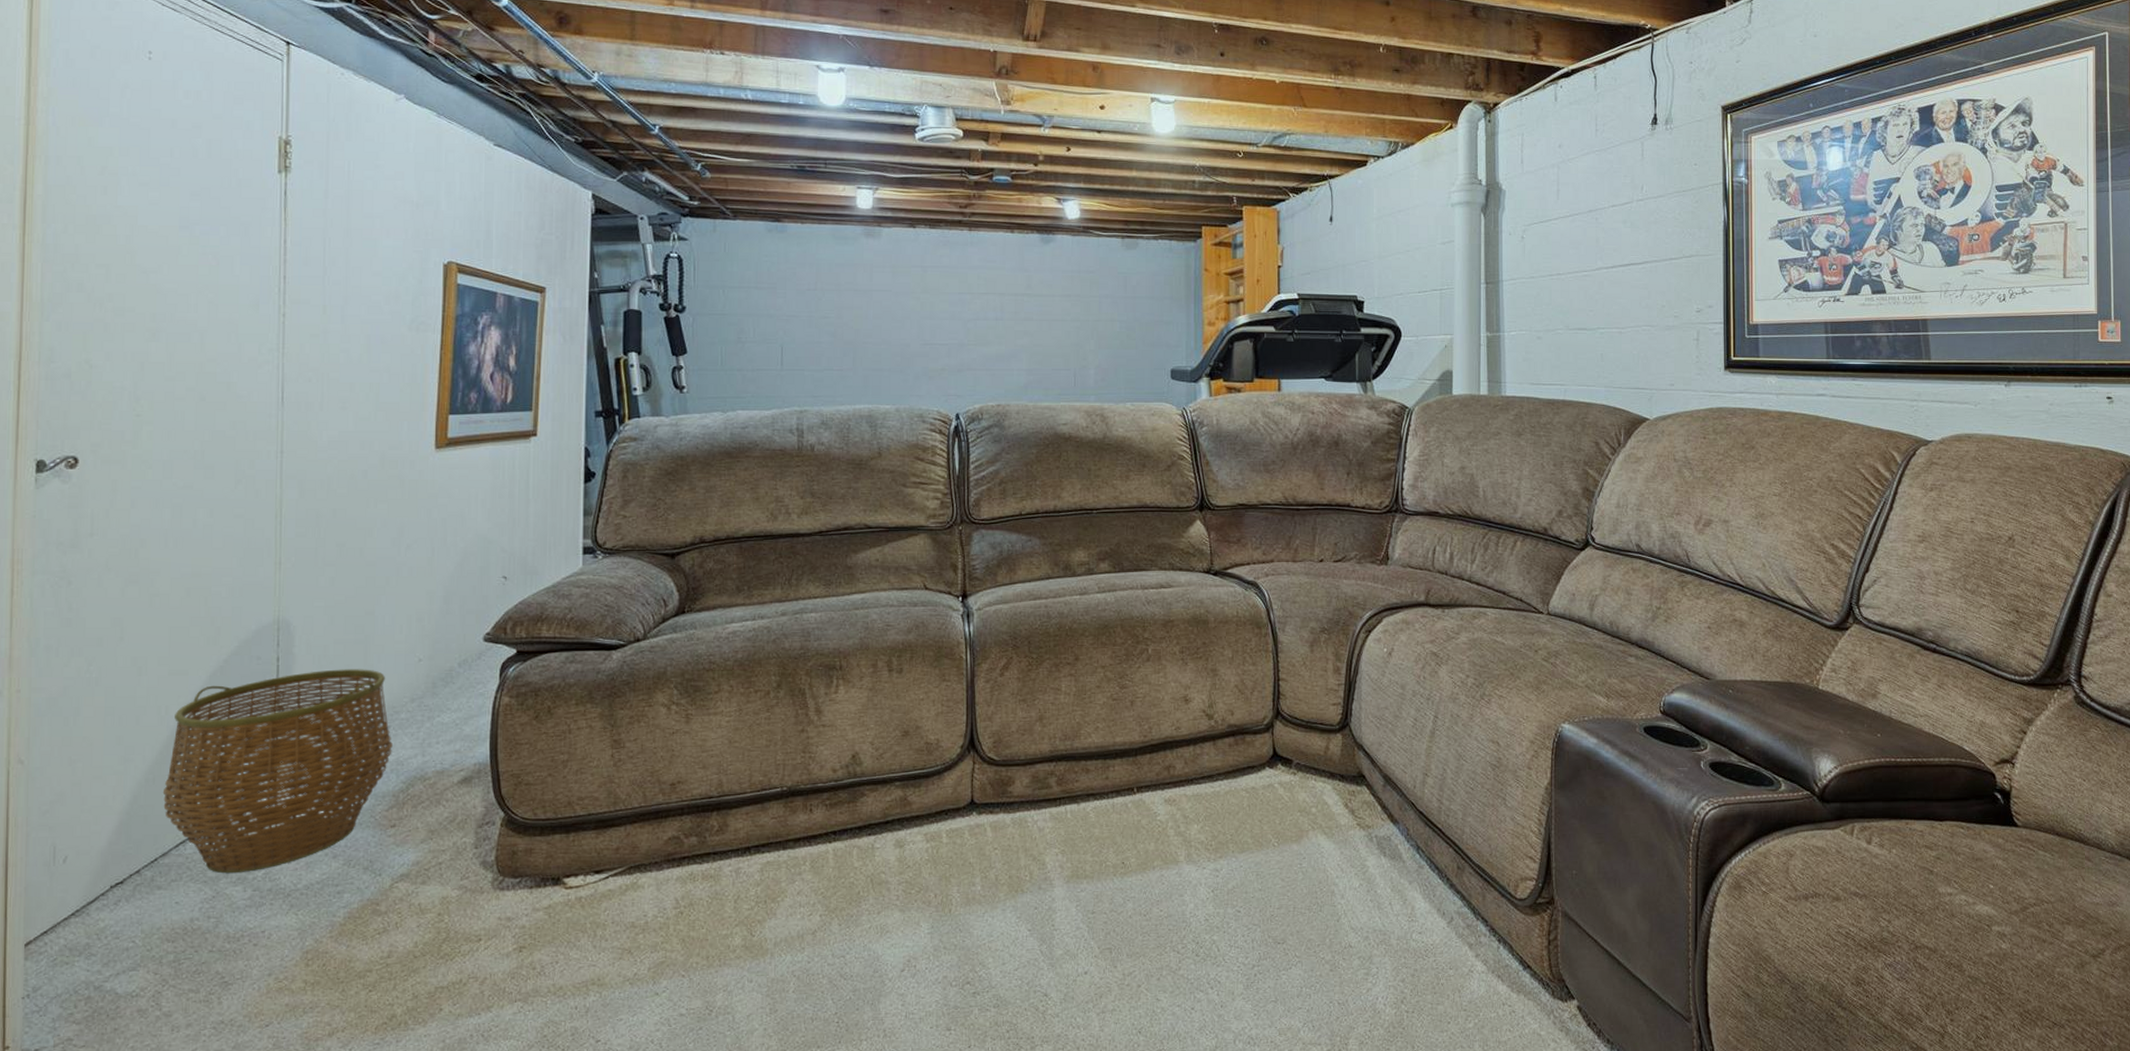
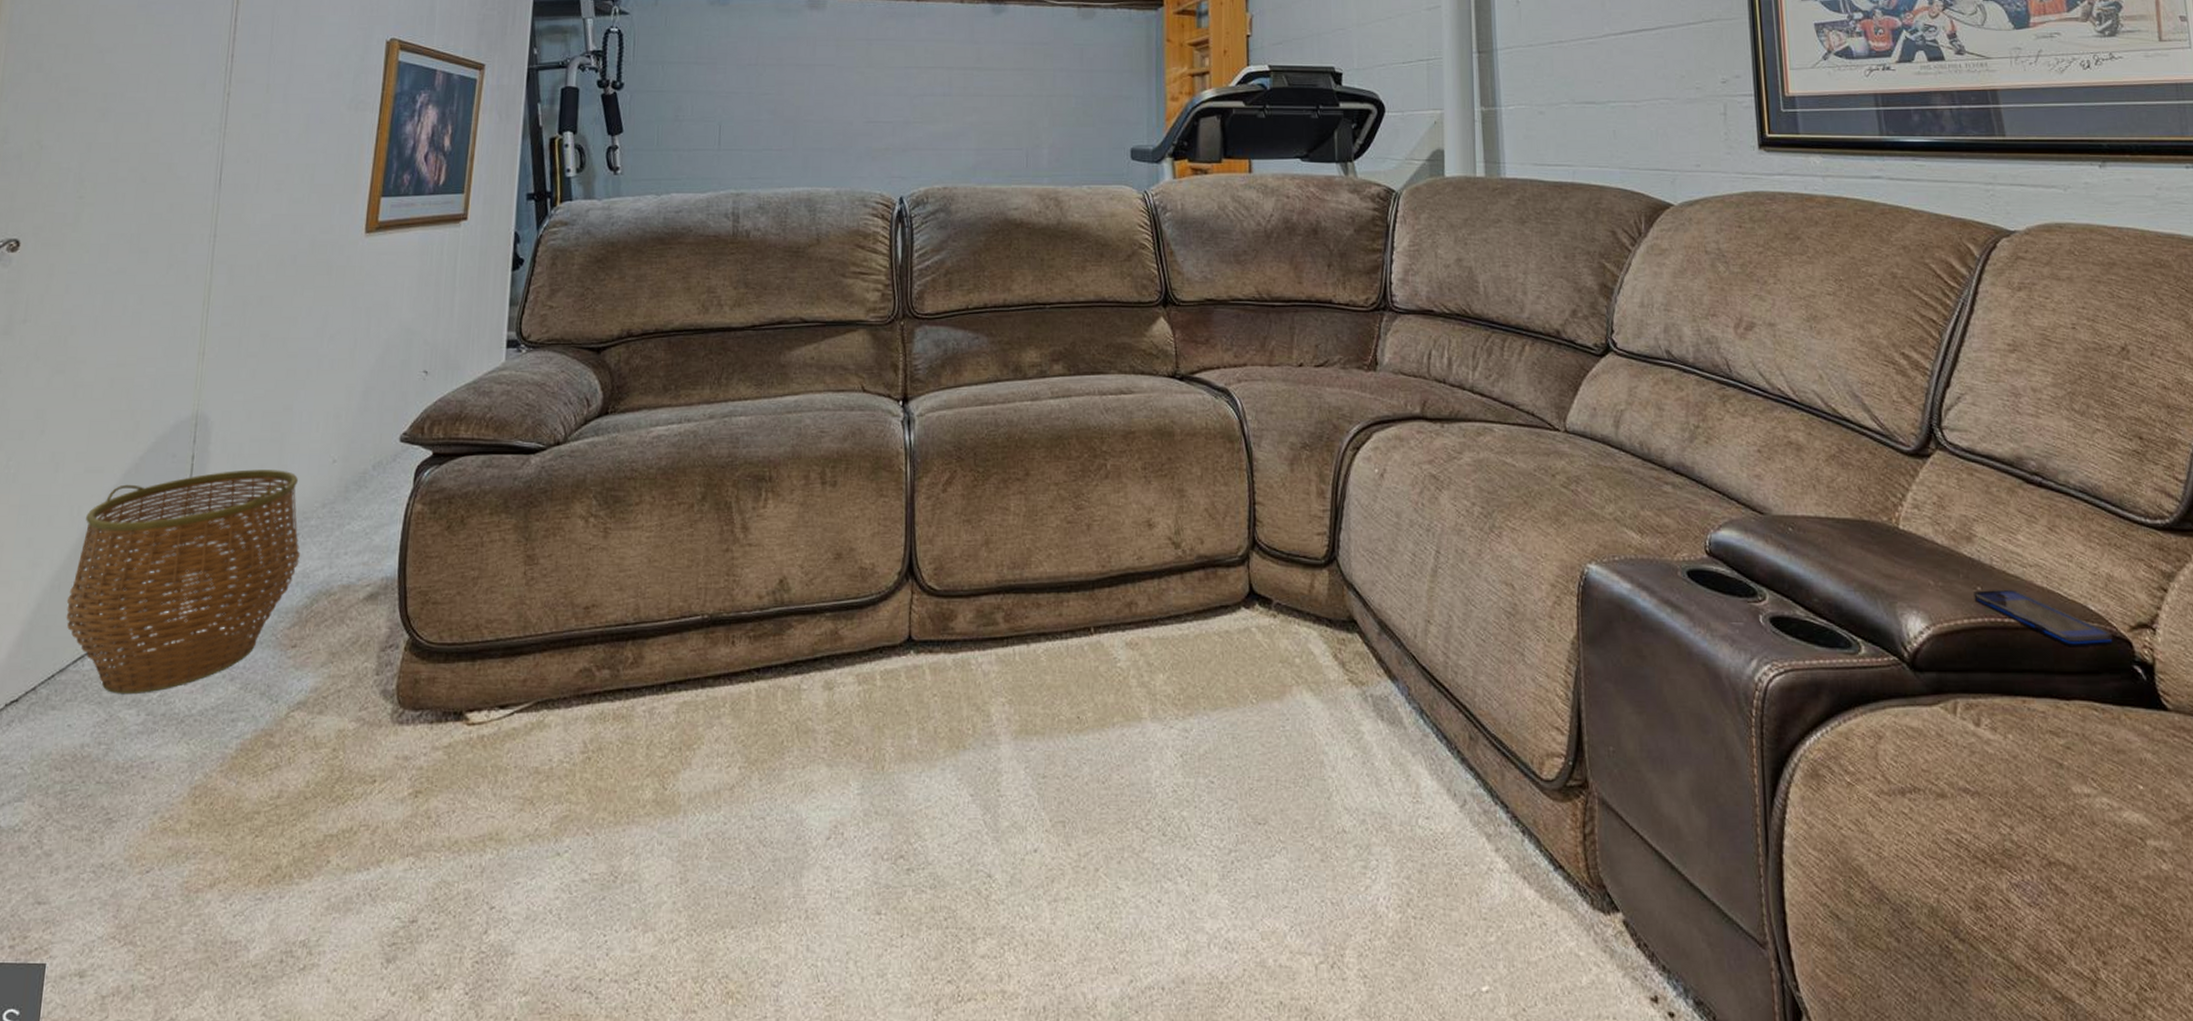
mobile phone: none [1874,735,1981,780] -> present [1973,589,2113,648]

